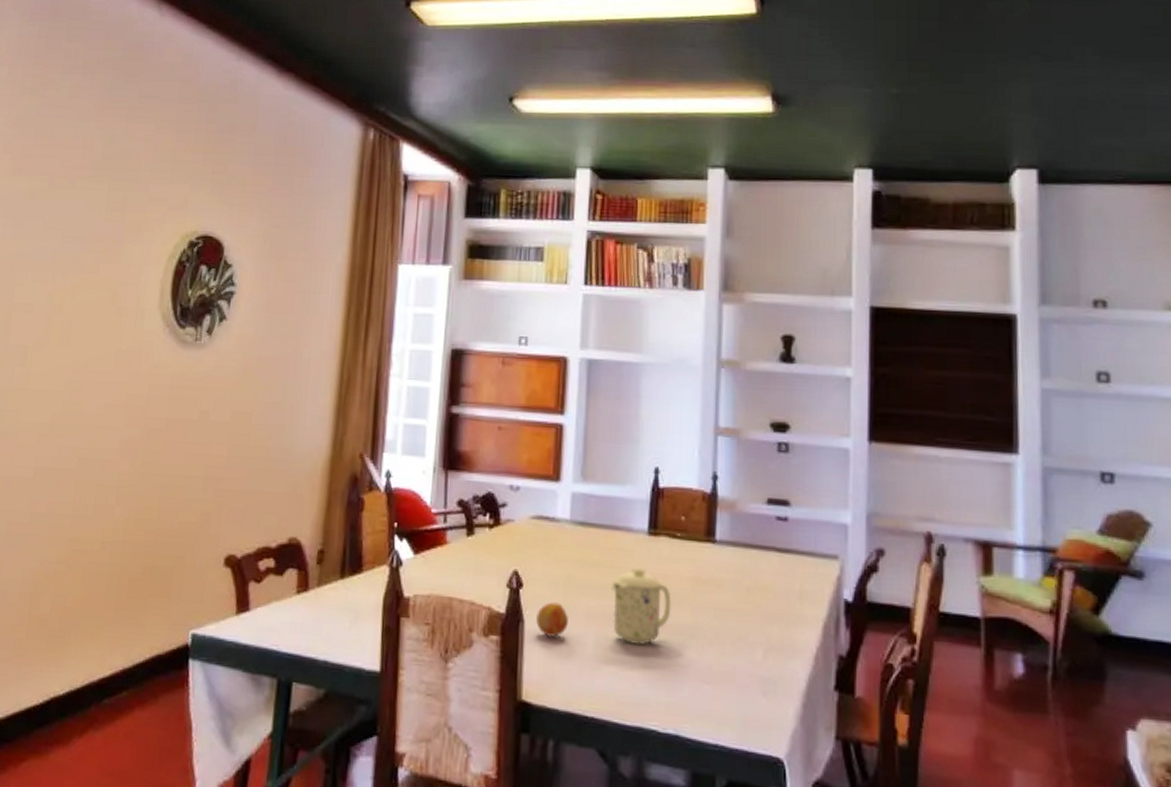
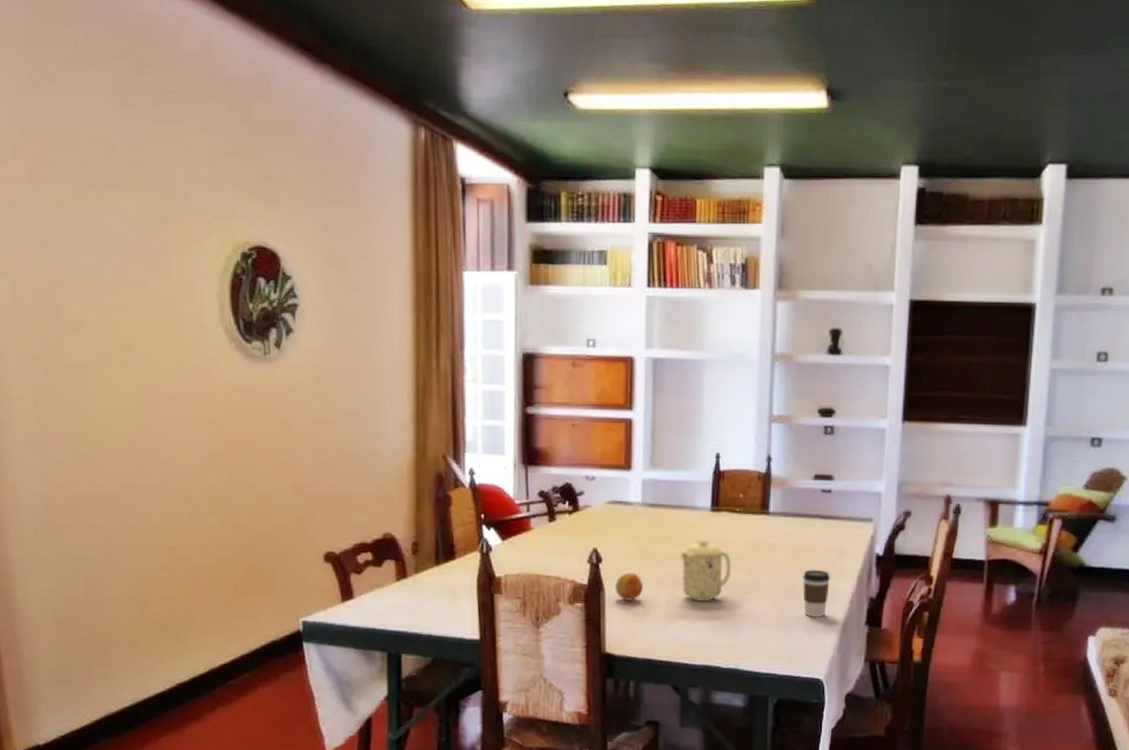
coffee cup: none [756,614,790,677] -> present [803,570,831,618]

